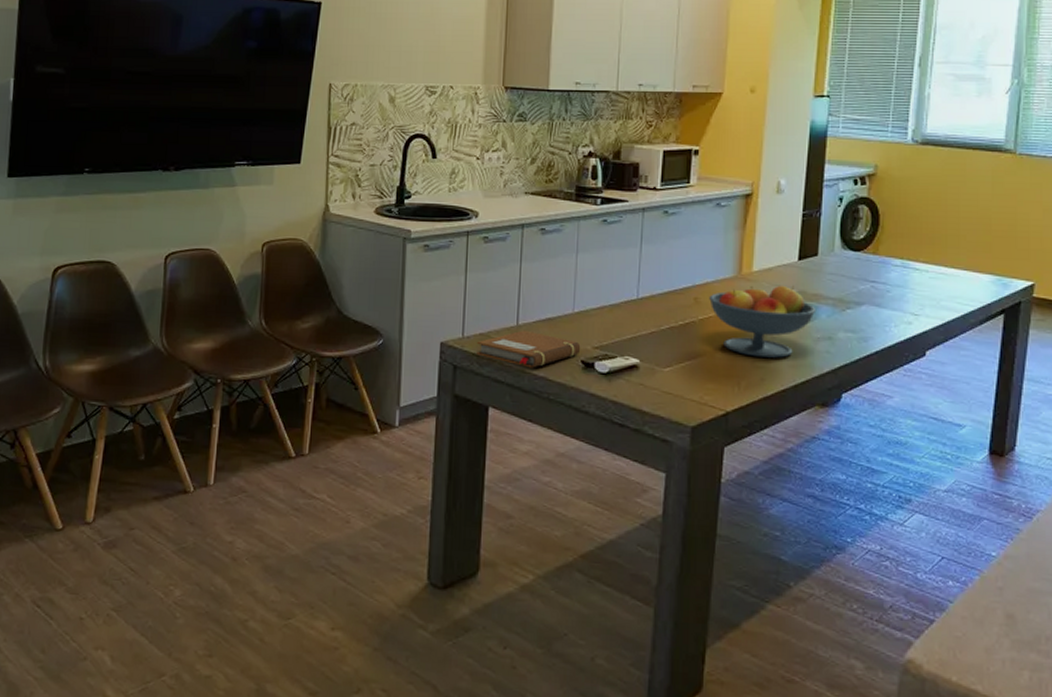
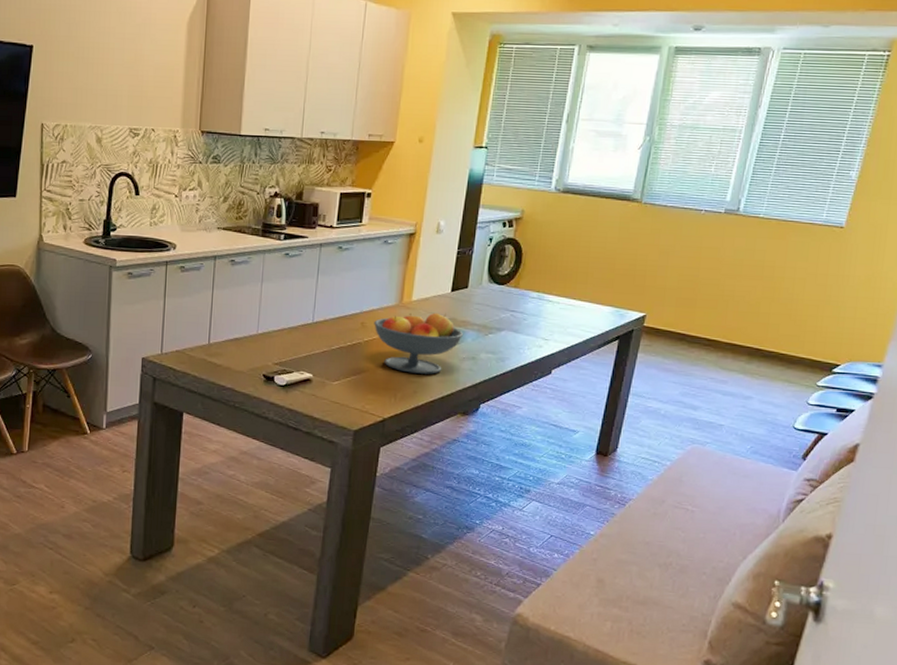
notebook: present [477,330,581,368] -> none [173,348,263,381]

